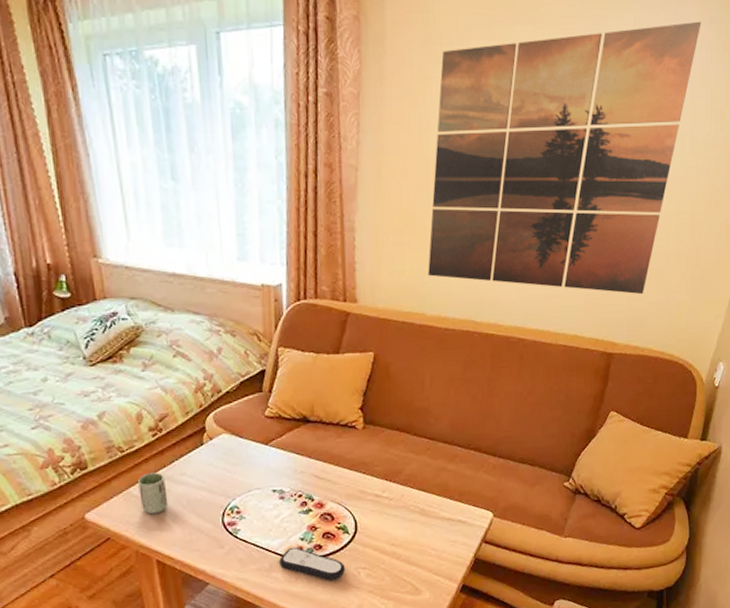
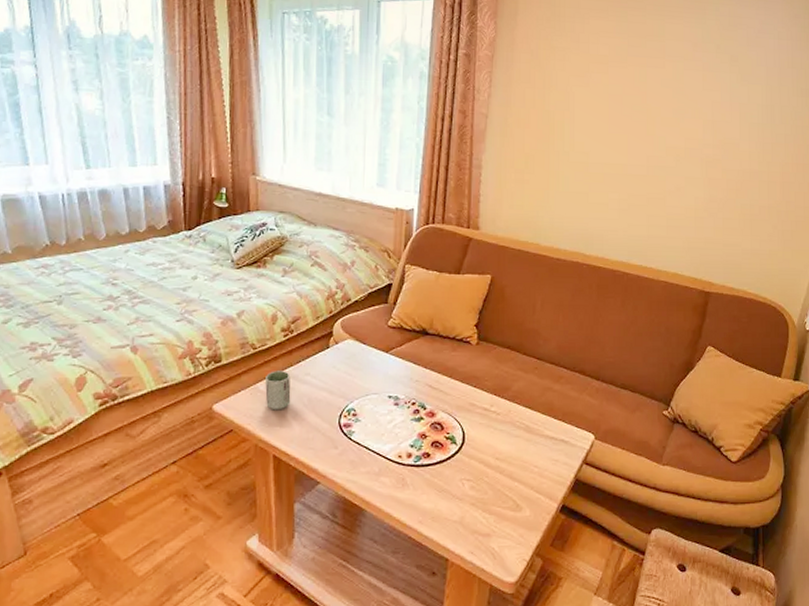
remote control: present [279,546,345,581] -> none [388,453,450,490]
wall art: present [428,21,702,295] -> none [544,16,787,241]

